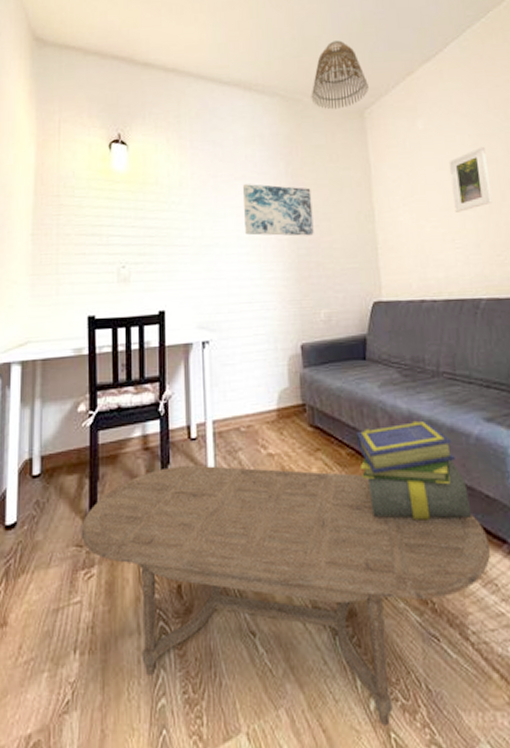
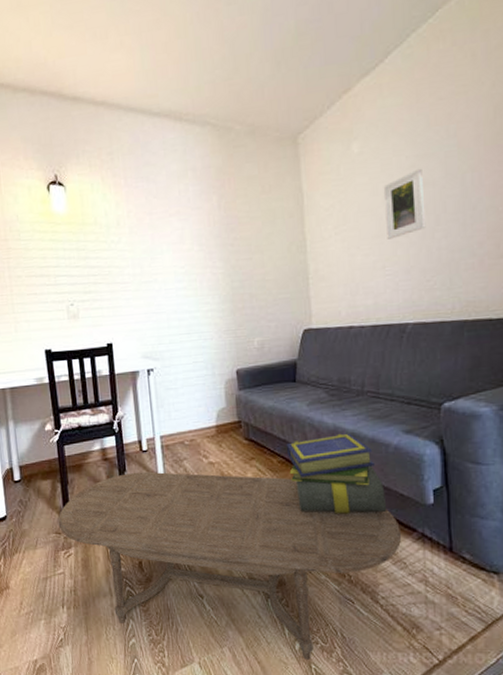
wall art: present [242,184,314,236] -> none [177,219,247,271]
lamp shade: present [311,40,370,110] -> none [242,57,304,137]

